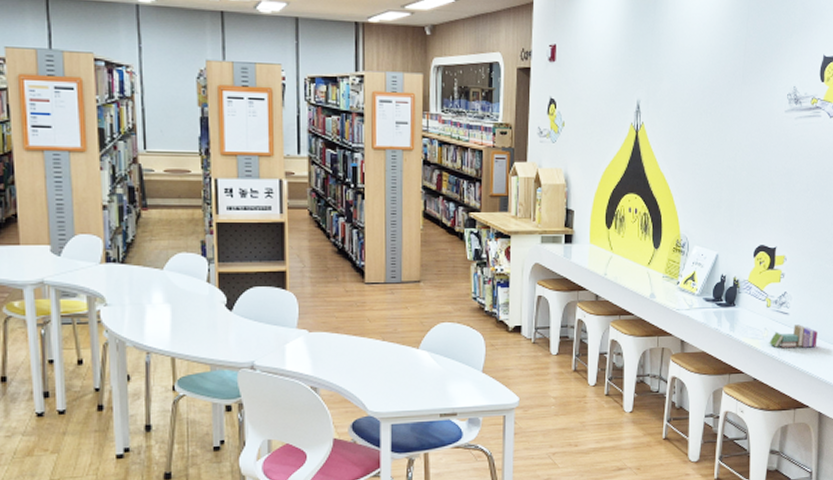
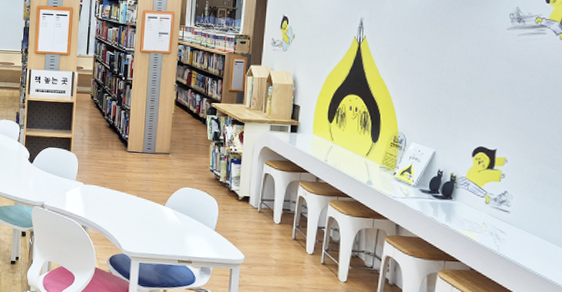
book: present [769,324,818,349] -> none [487,223,542,247]

